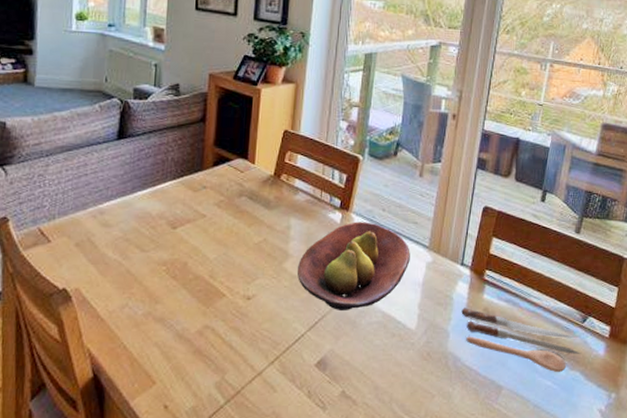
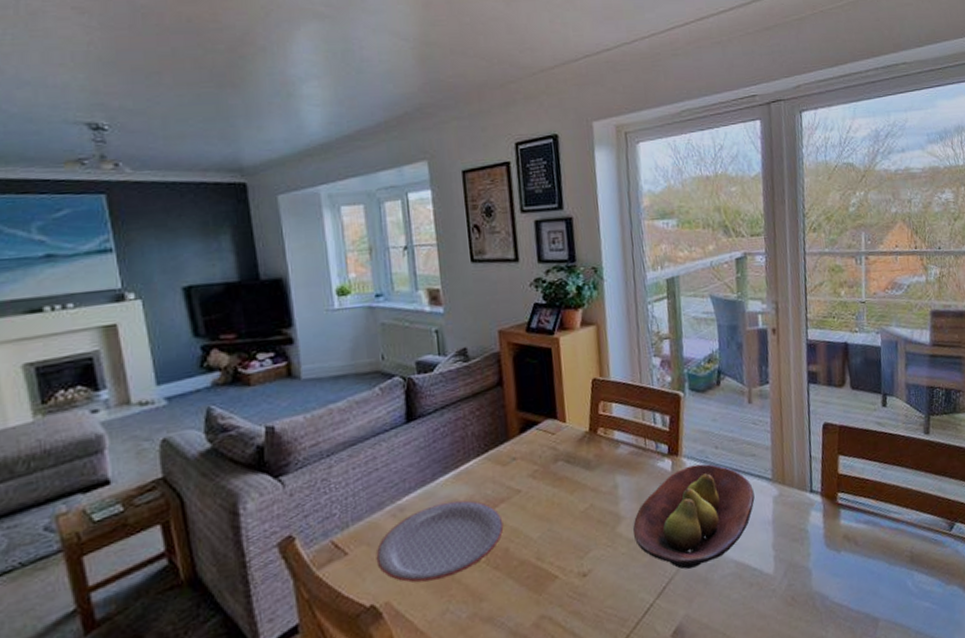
plate: none [73,213,186,277] -> present [376,500,504,583]
spoon: present [461,308,581,373] -> none [819,538,955,591]

